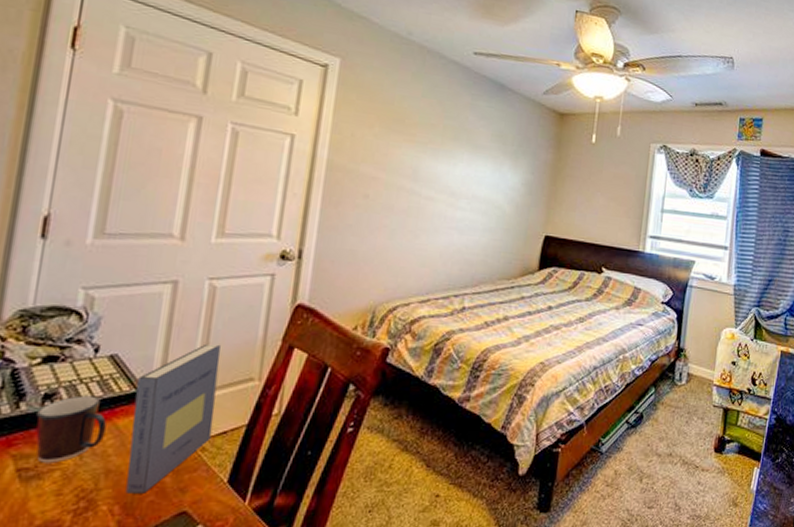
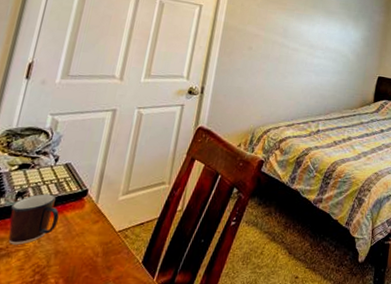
book: present [125,343,221,494] -> none [68,156,143,270]

